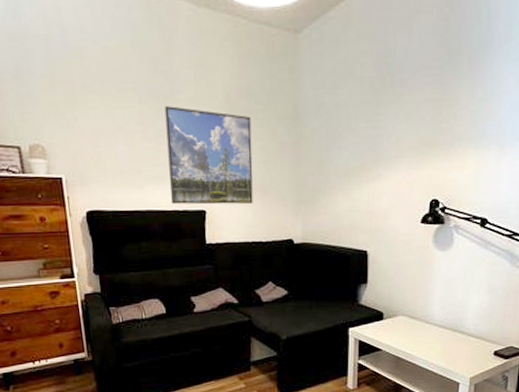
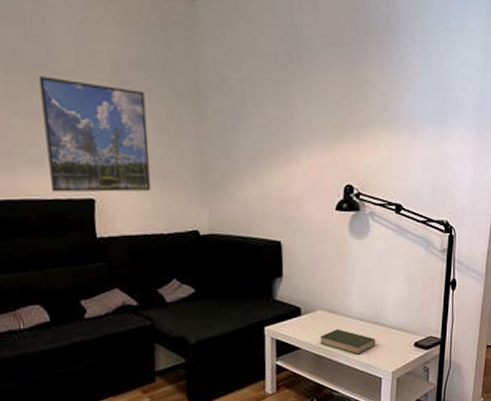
book: none [400,334,455,359] -> present [319,329,376,355]

